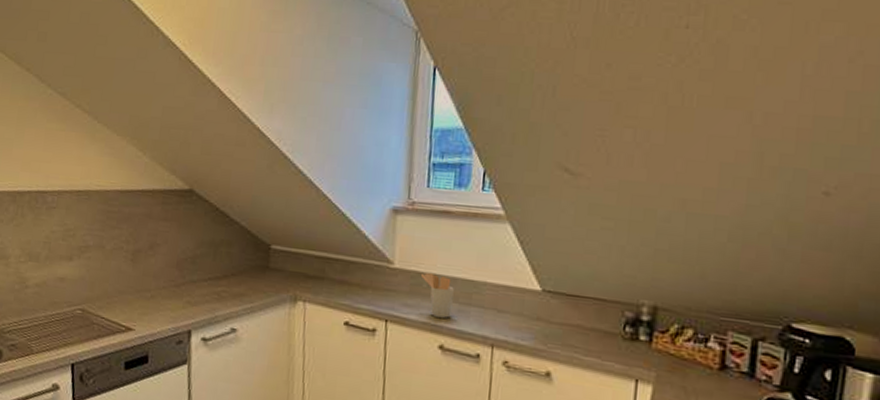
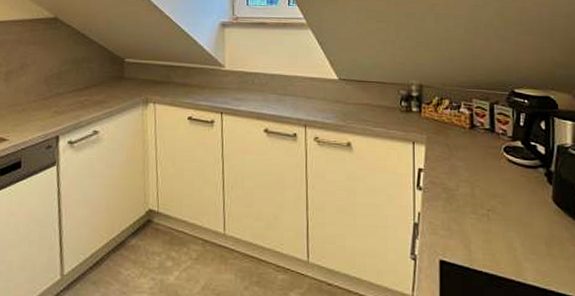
utensil holder: present [420,272,454,318] -> none [246,71,273,107]

